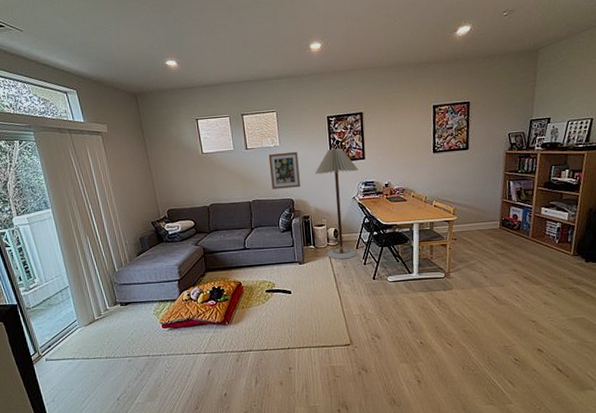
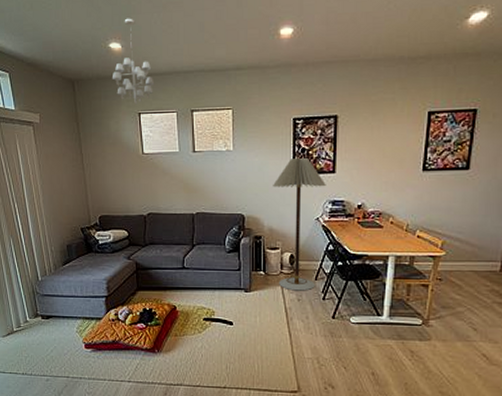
chandelier: none [170,39,208,112] -> present [111,18,155,105]
wall art: present [268,151,300,189] -> none [219,158,254,201]

